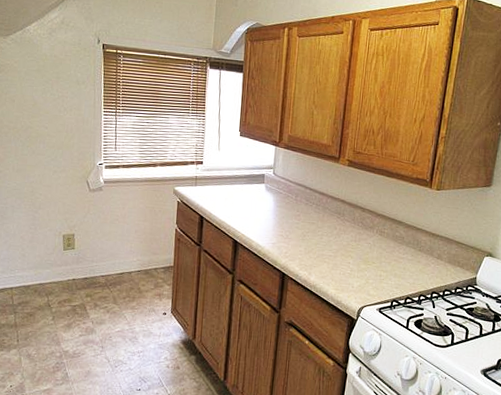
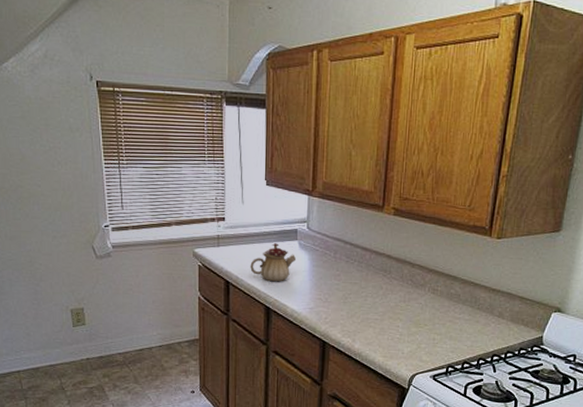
teapot: none [222,185,262,219] -> present [250,243,295,282]

